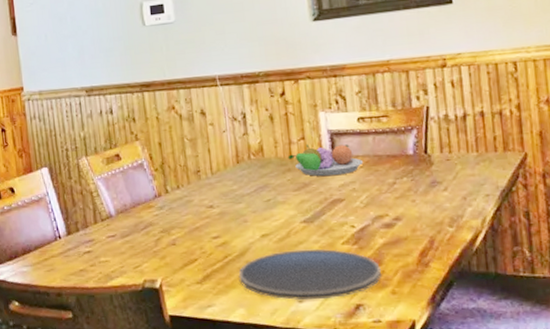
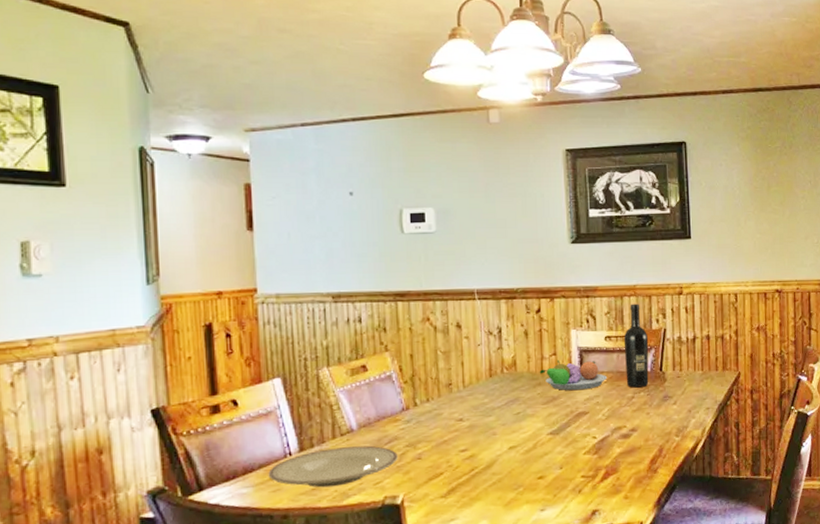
plate: none [43,231,154,269] -> present [268,445,398,488]
plate: present [238,248,382,300] -> none [484,458,617,509]
wine bottle: none [379,80,412,173] -> present [623,303,649,388]

